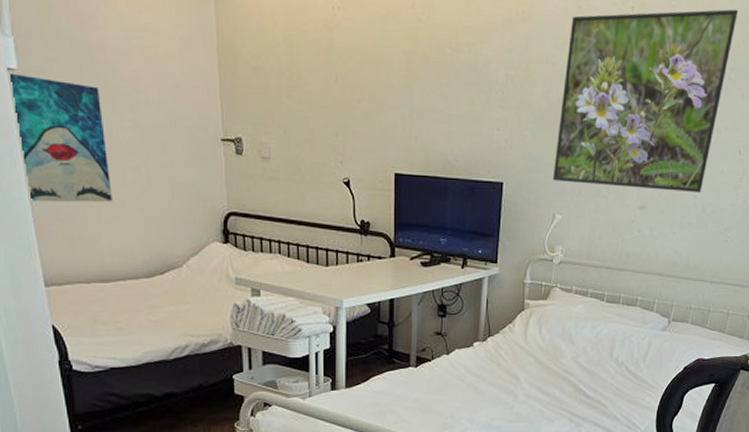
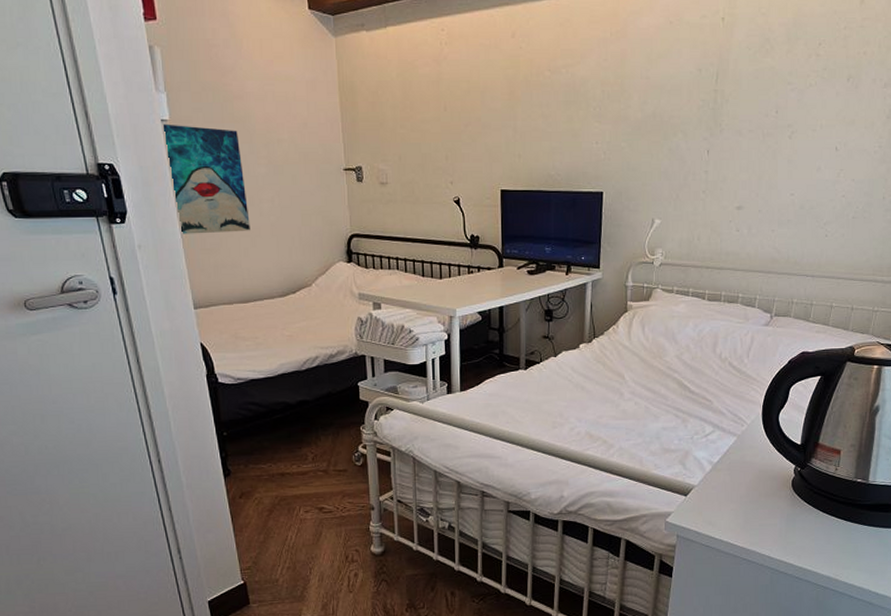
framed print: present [552,9,738,192] -> none [650,11,828,190]

